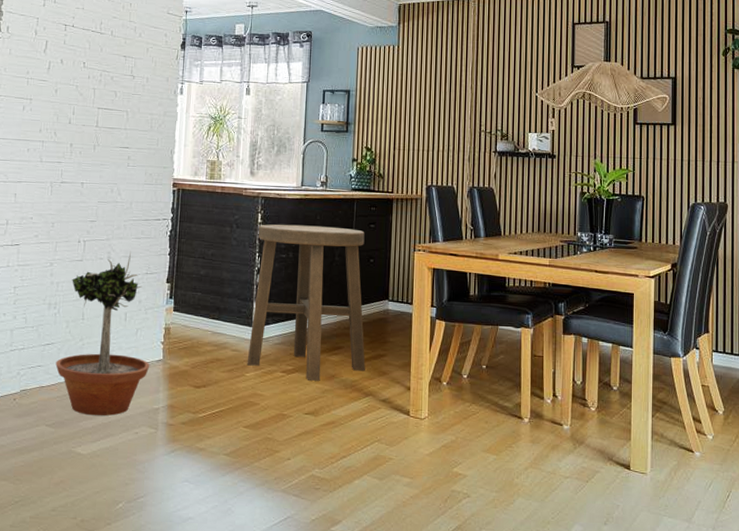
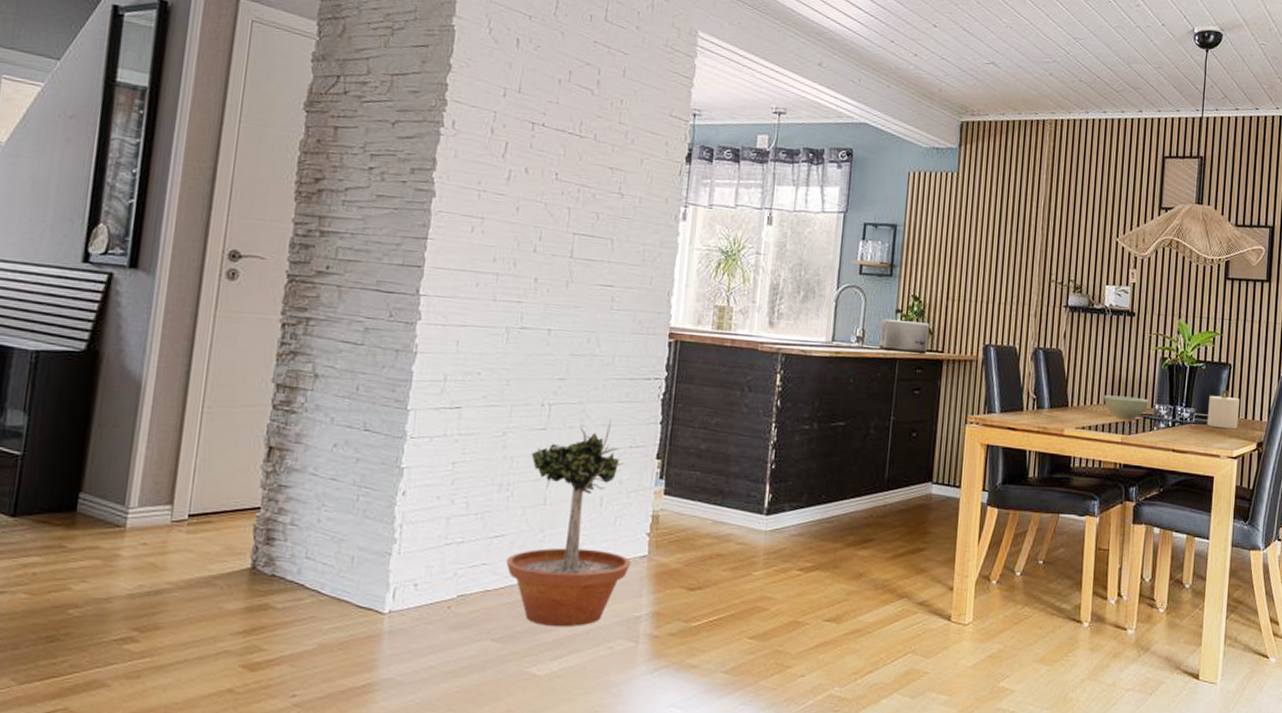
stool: present [247,224,366,381] -> none [755,387,907,581]
toaster: none [339,167,381,195] -> present [878,319,930,355]
bowl: none [531,225,573,248] -> present [1103,395,1150,422]
candle: none [624,218,653,253] -> present [1206,389,1240,430]

